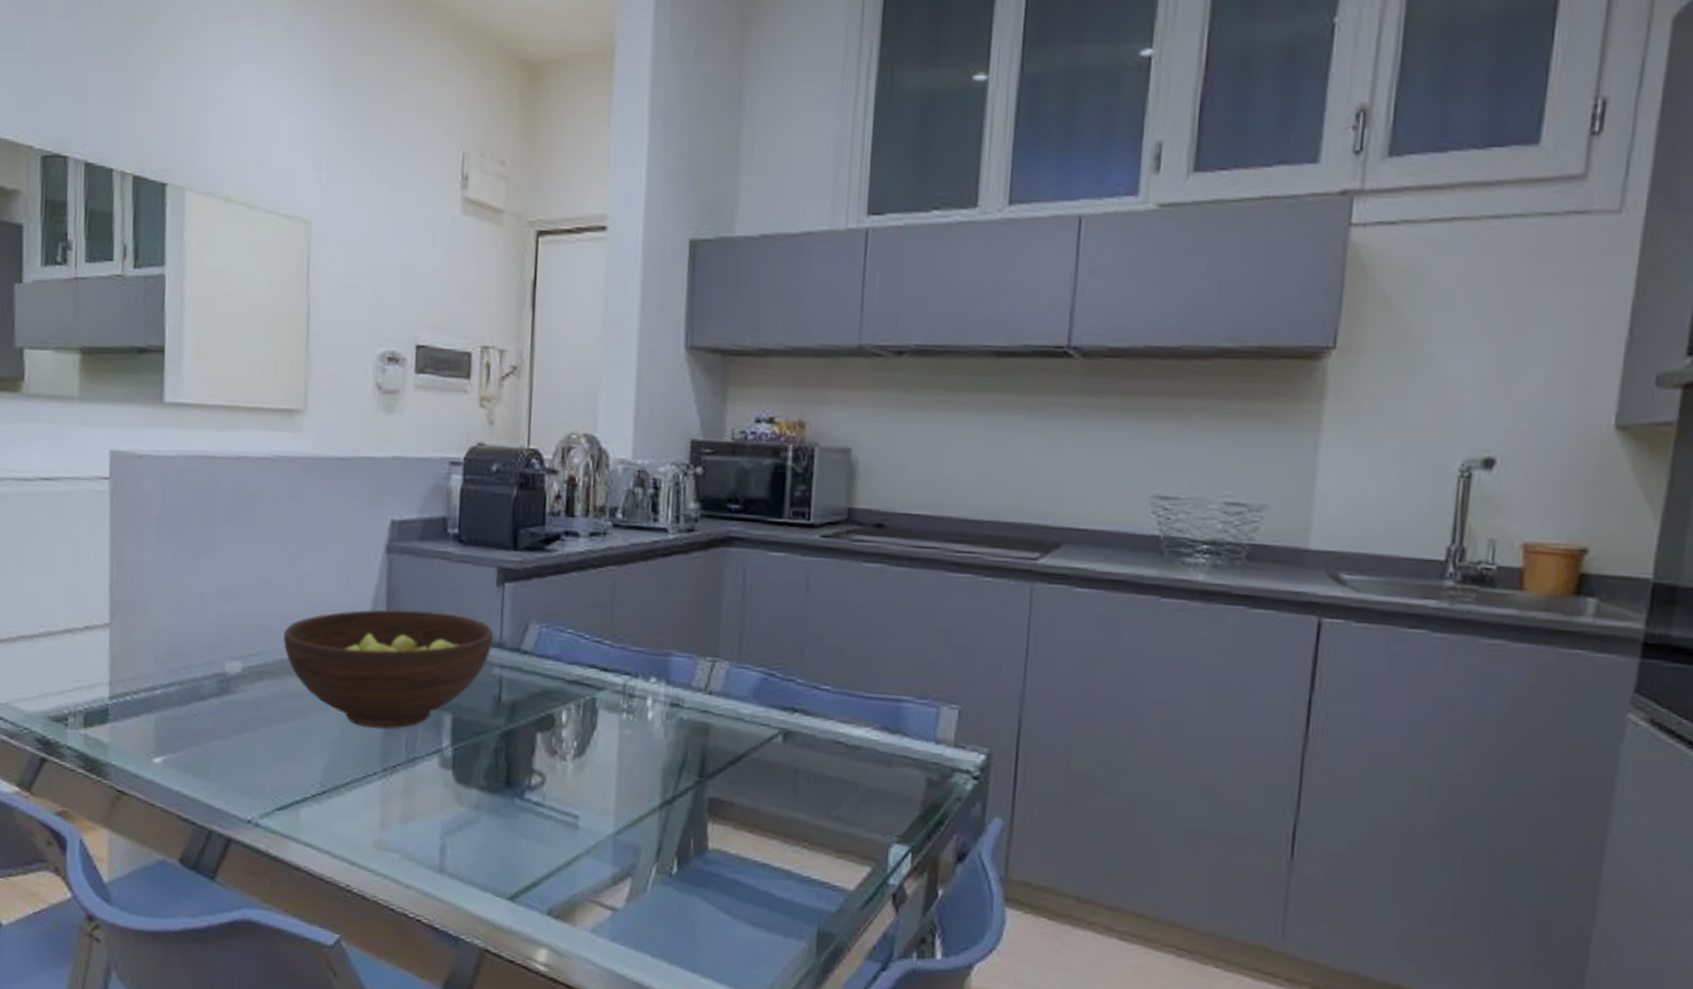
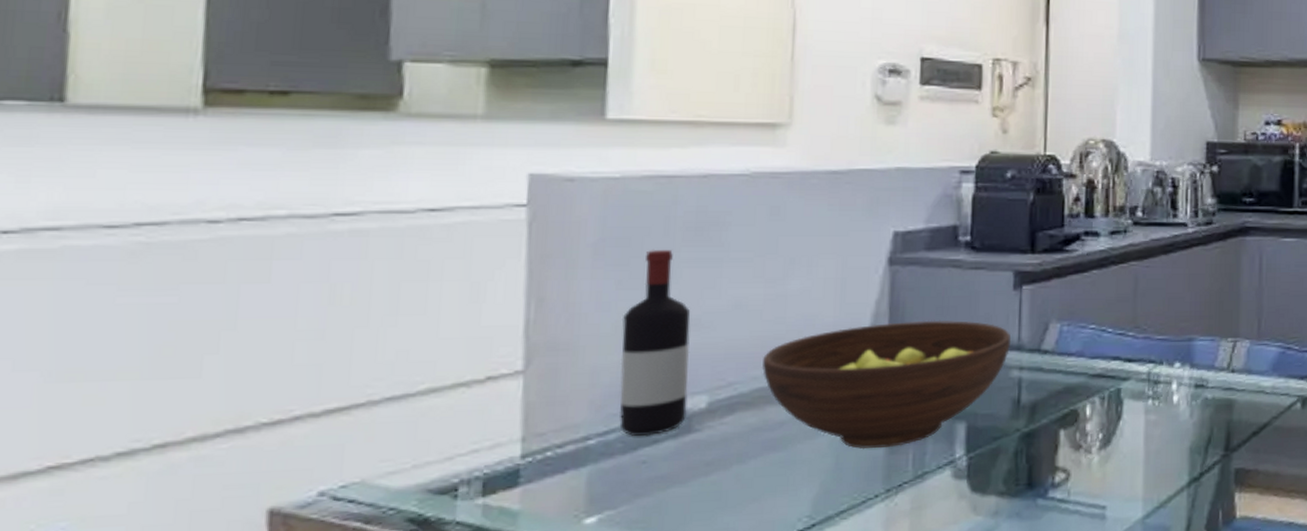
wine bottle: none [177,523,229,693] -> present [619,249,691,437]

